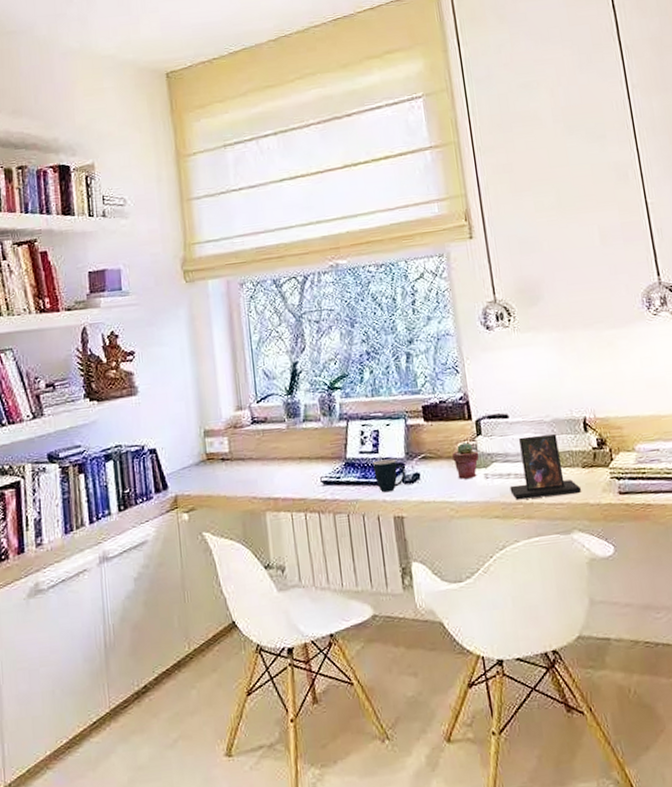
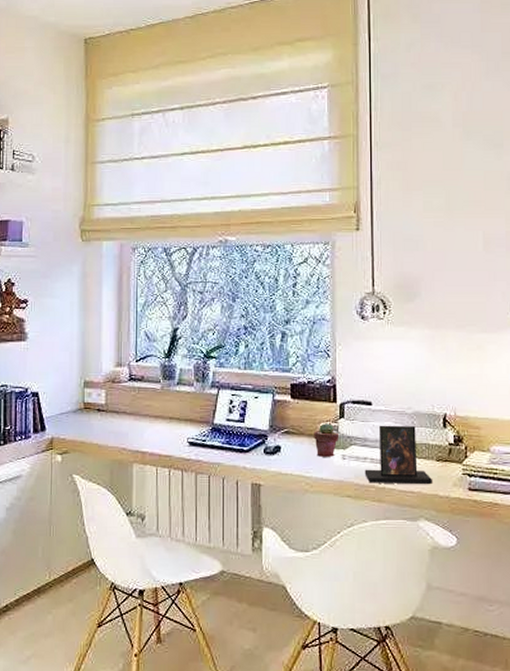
mug: present [373,458,406,493] -> none [238,429,268,460]

